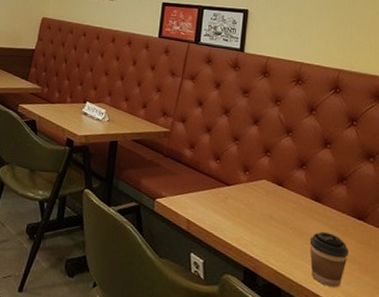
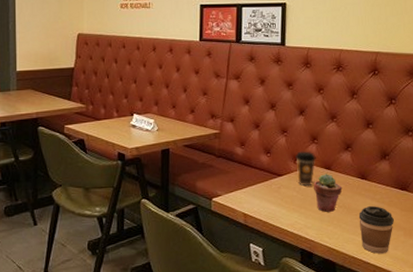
coffee cup: none [246,162,268,201] -> present [295,151,316,187]
potted succulent: none [263,190,294,232] -> present [314,174,343,212]

